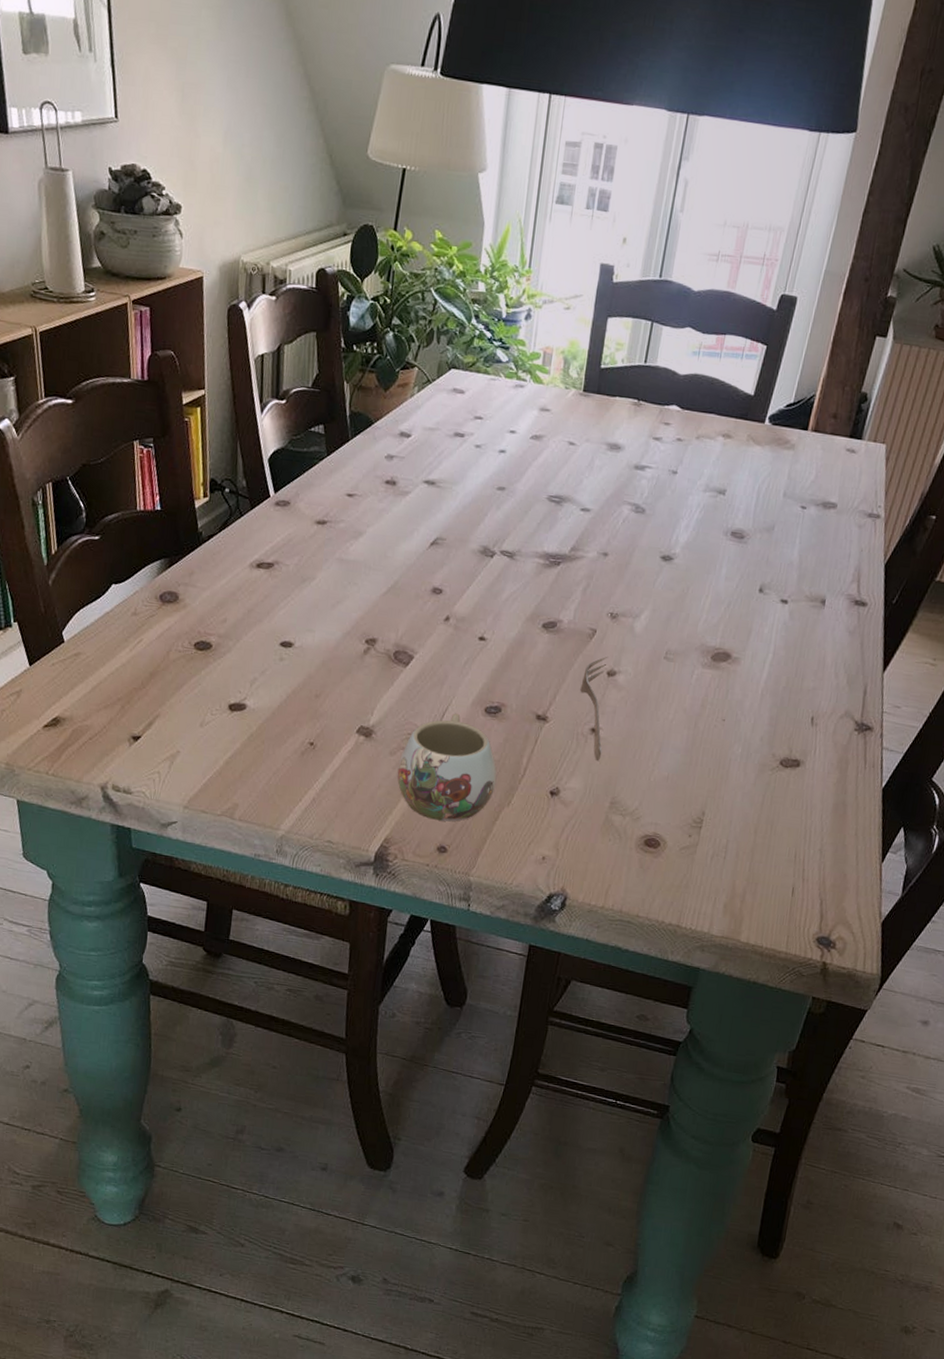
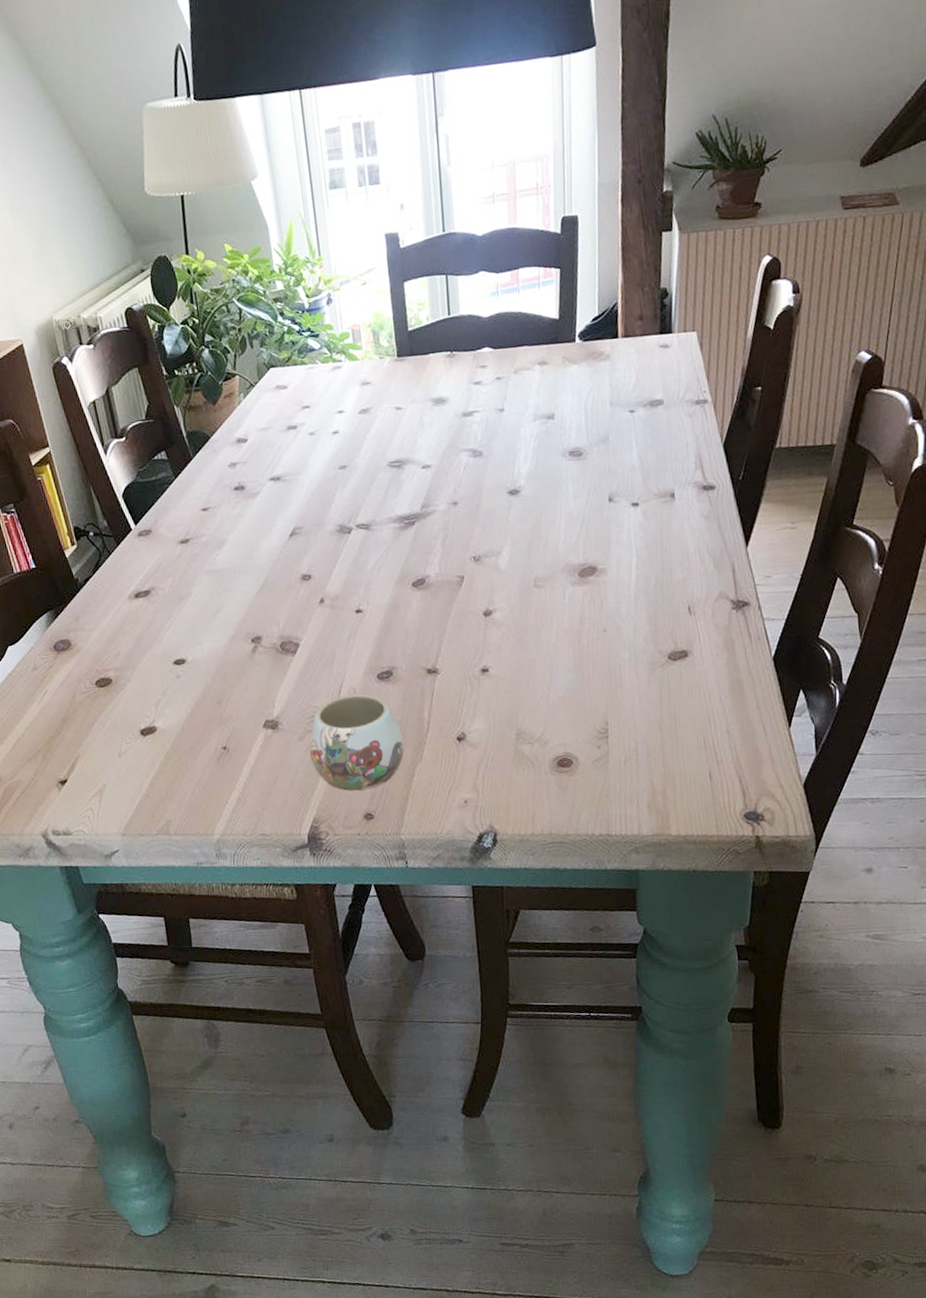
fork: present [580,657,608,761] -> none [461,599,497,698]

